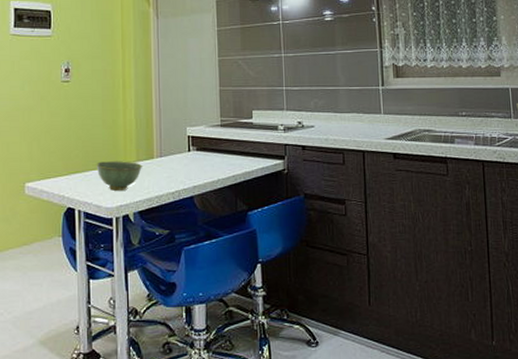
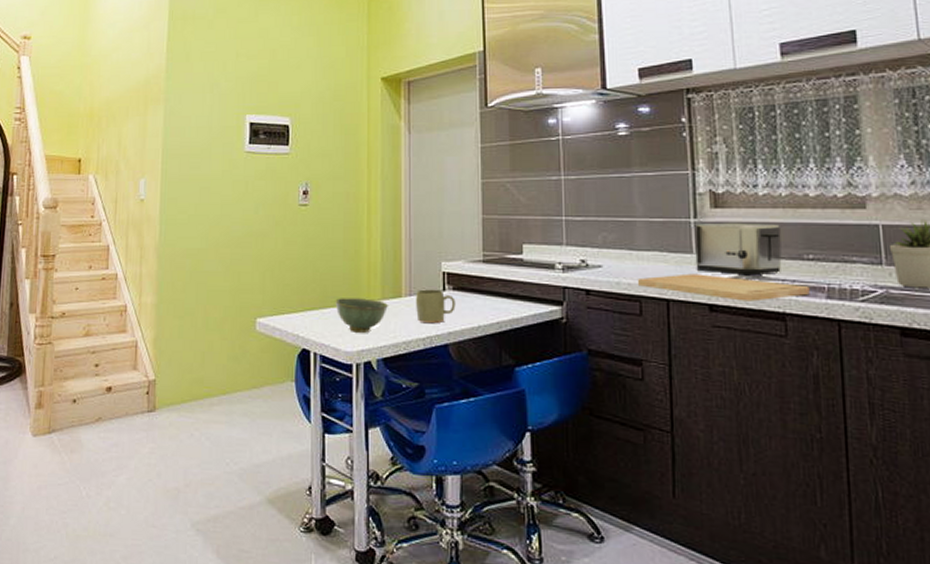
mug: none [166,150,199,180] -> present [416,289,456,324]
cutting board: none [340,129,463,150] -> present [637,273,810,302]
toaster: none [382,88,444,130] -> present [694,222,782,276]

